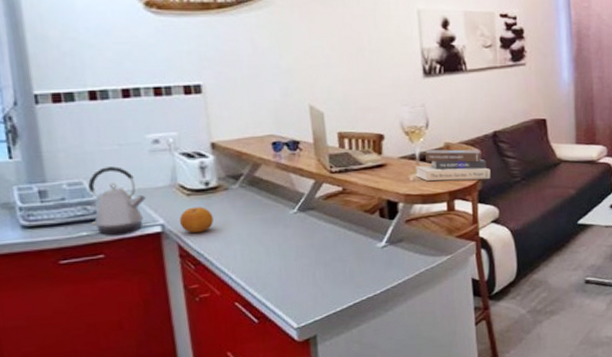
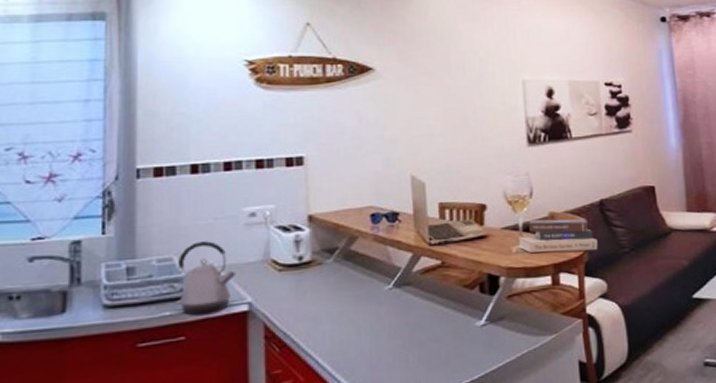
fruit: present [180,206,214,233] -> none [269,283,304,312]

